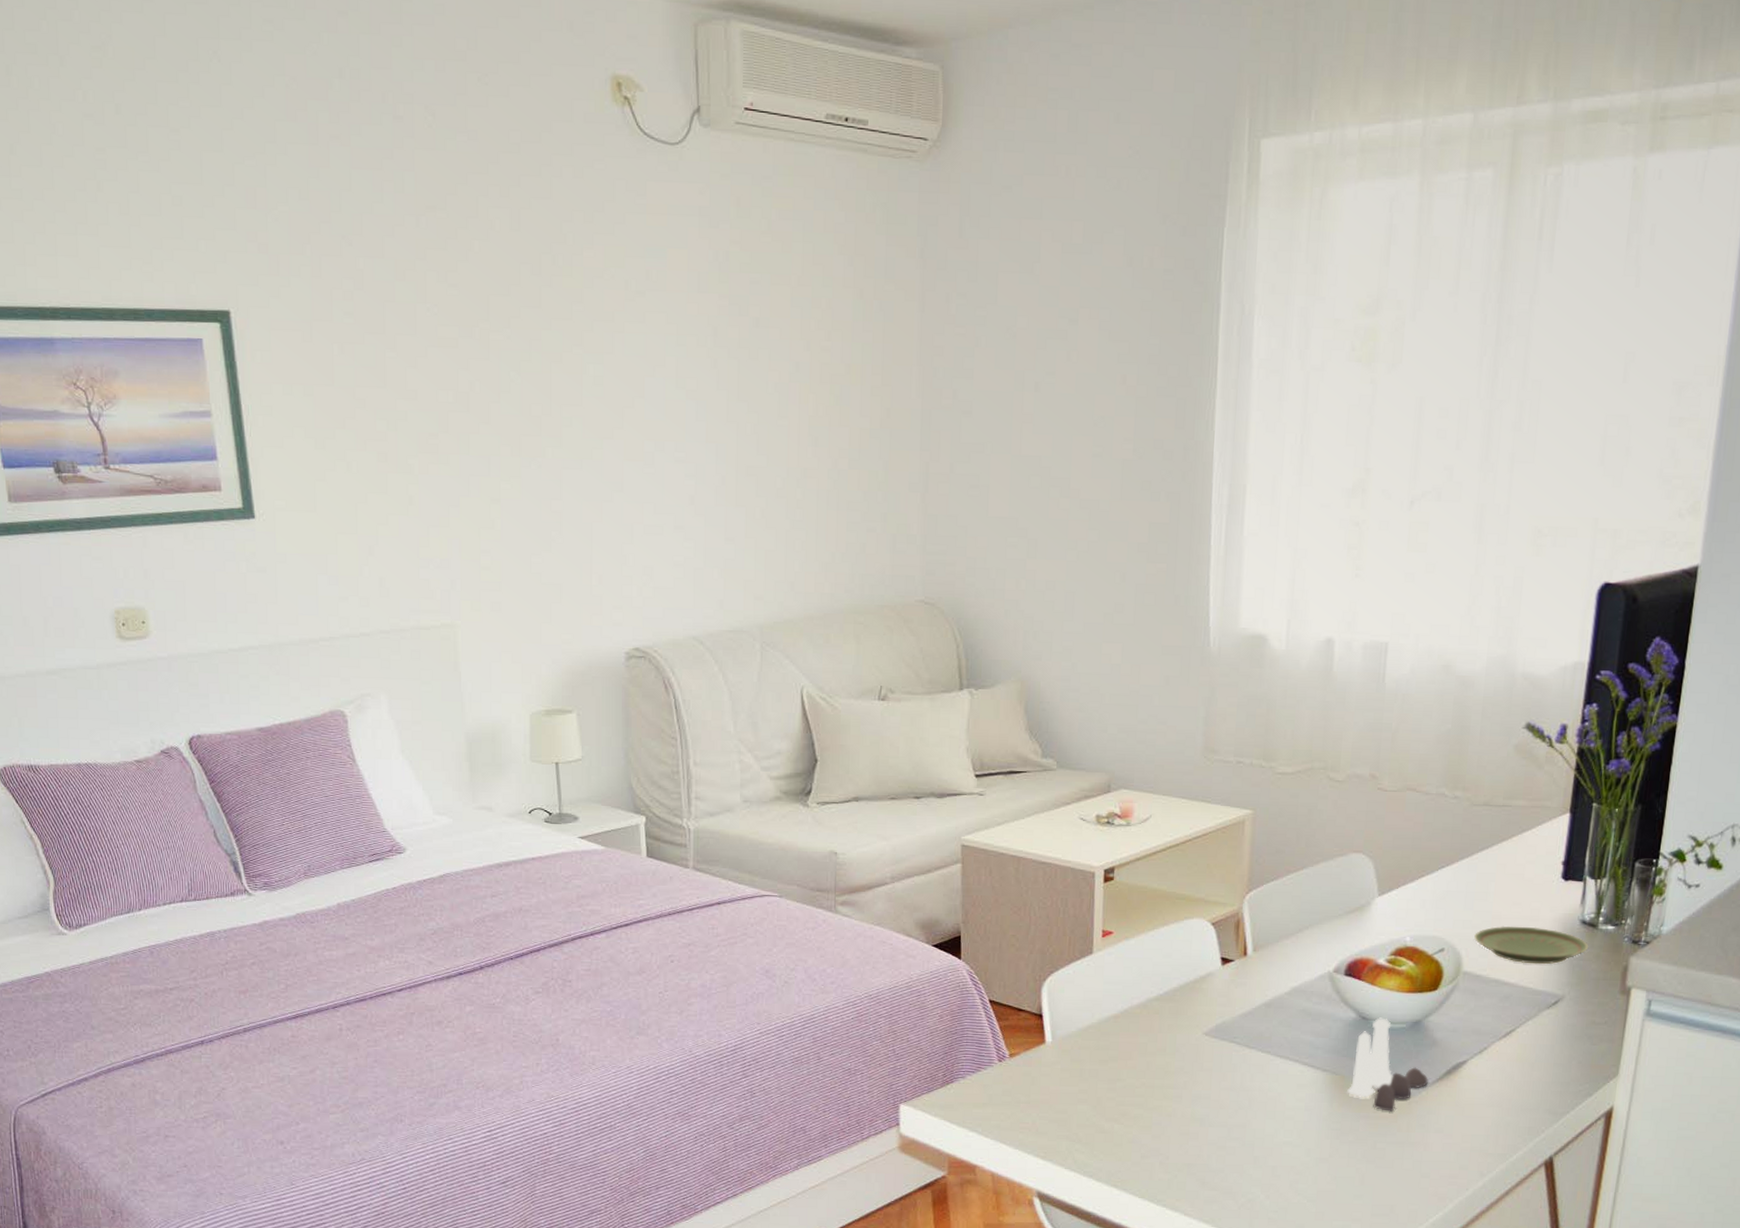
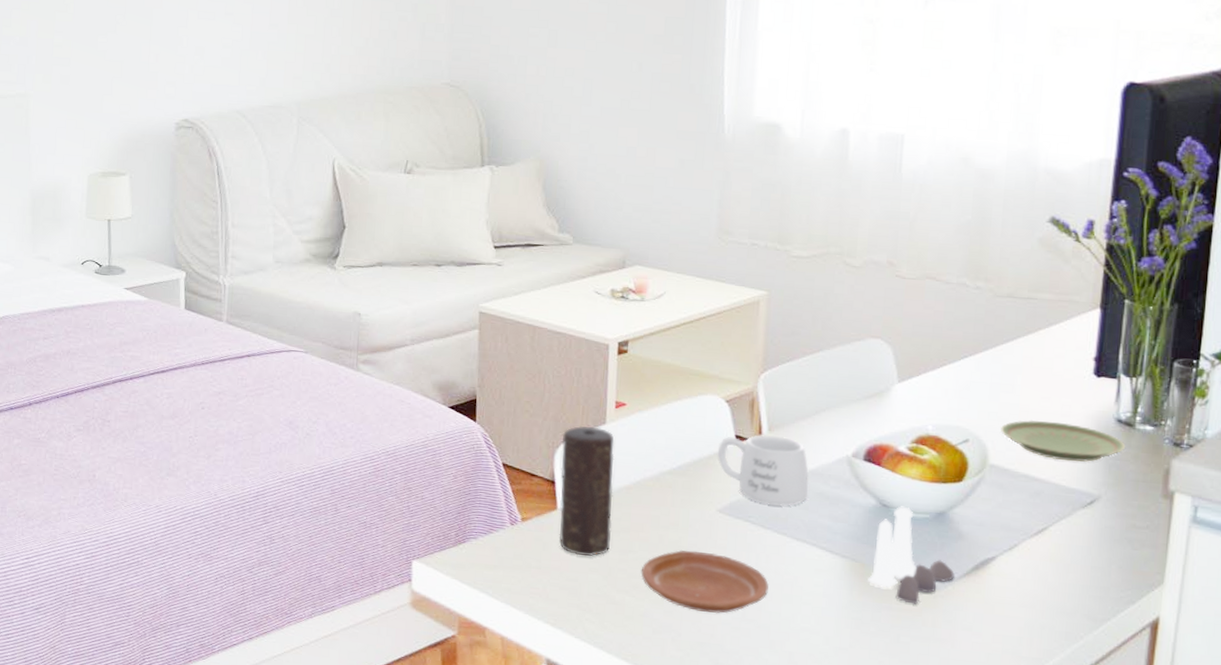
candle: none [1047,957,1102,1088] -> present [559,425,615,556]
plate: none [1129,1074,1253,1135] -> present [640,549,769,614]
mug: none [1203,955,1292,1025] -> present [717,434,809,506]

